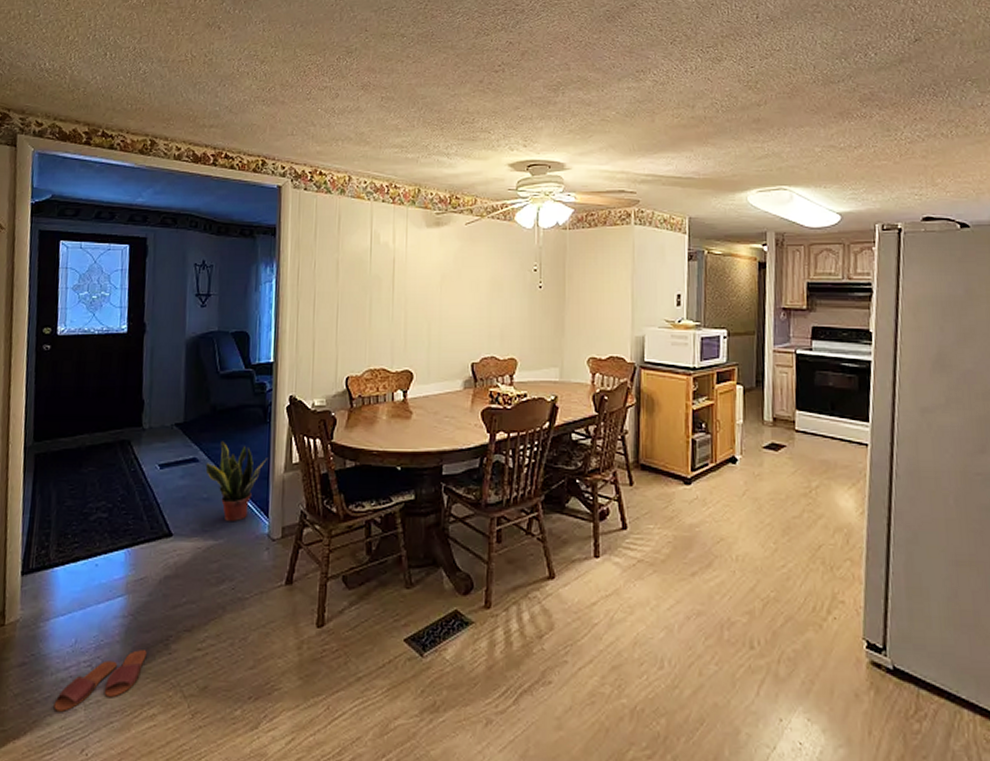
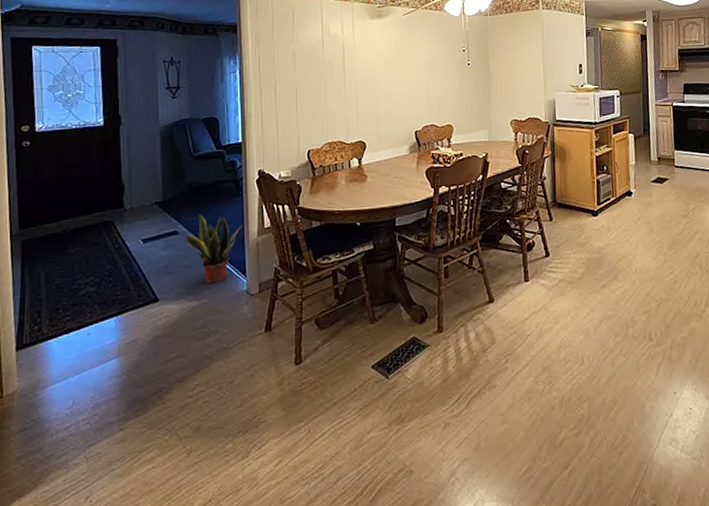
slippers: present [53,650,147,712] -> none [56,403,142,467]

